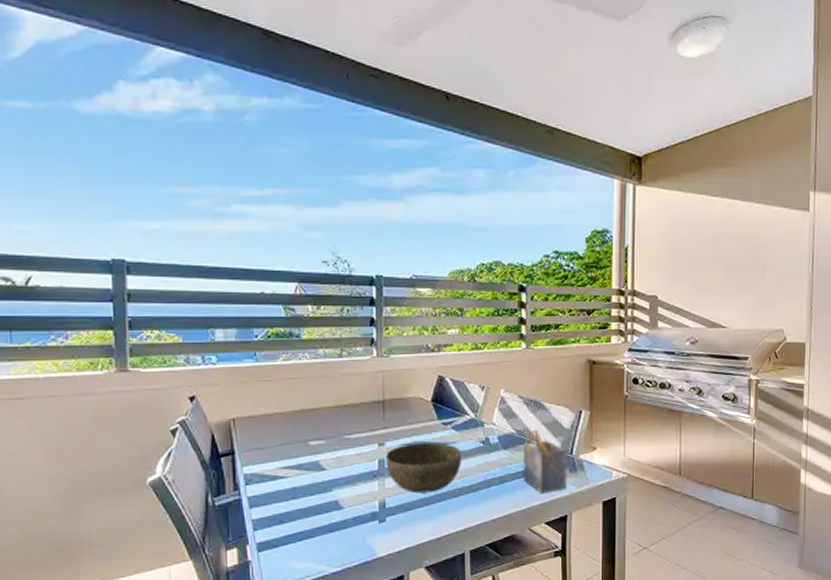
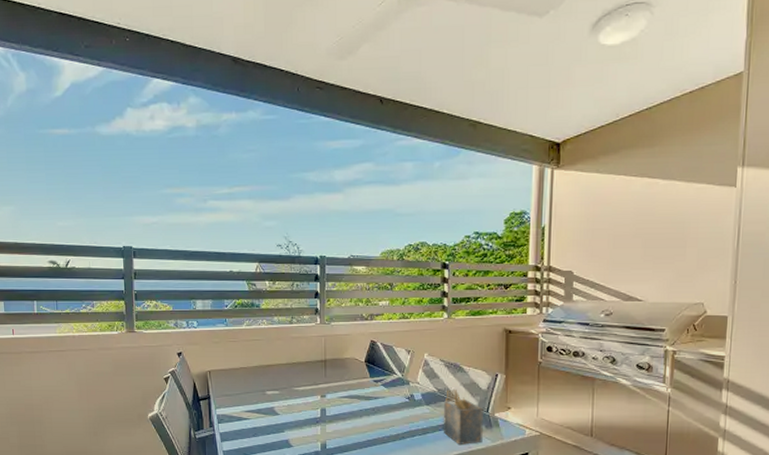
bowl: present [386,442,461,494] -> none [327,396,389,438]

